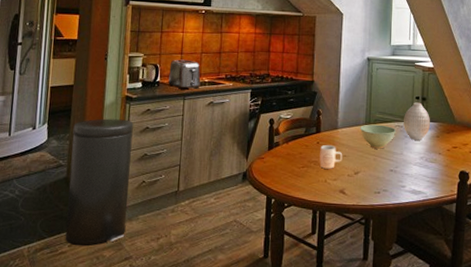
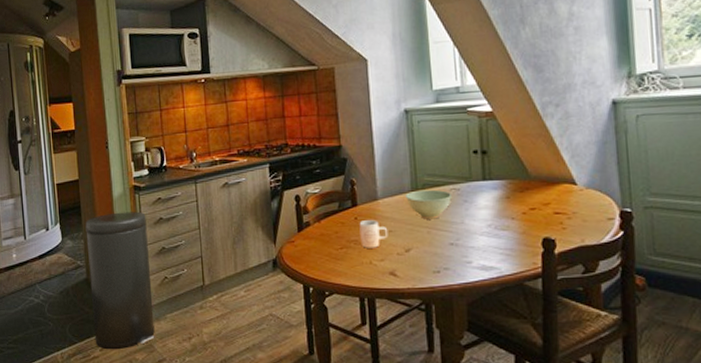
toaster: present [168,59,201,91] -> none [174,137,212,173]
vase: present [404,102,431,140] -> none [460,157,497,205]

